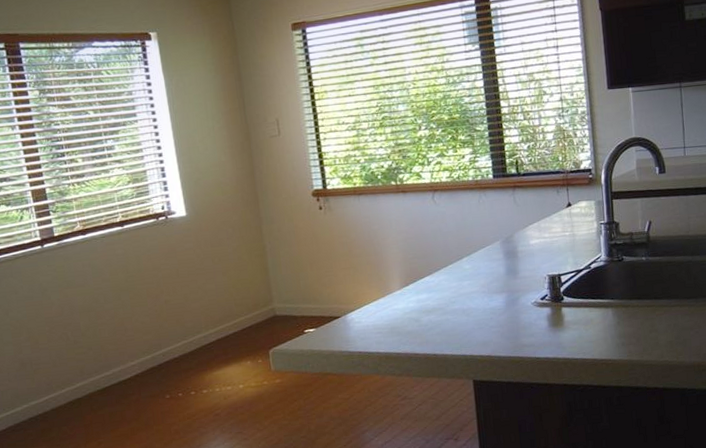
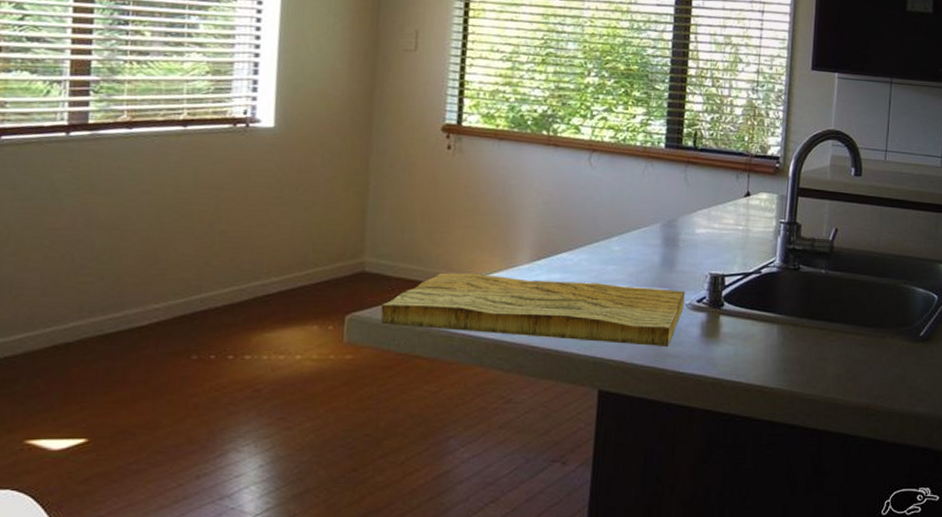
cutting board: none [294,292,531,353] -> present [381,272,685,346]

